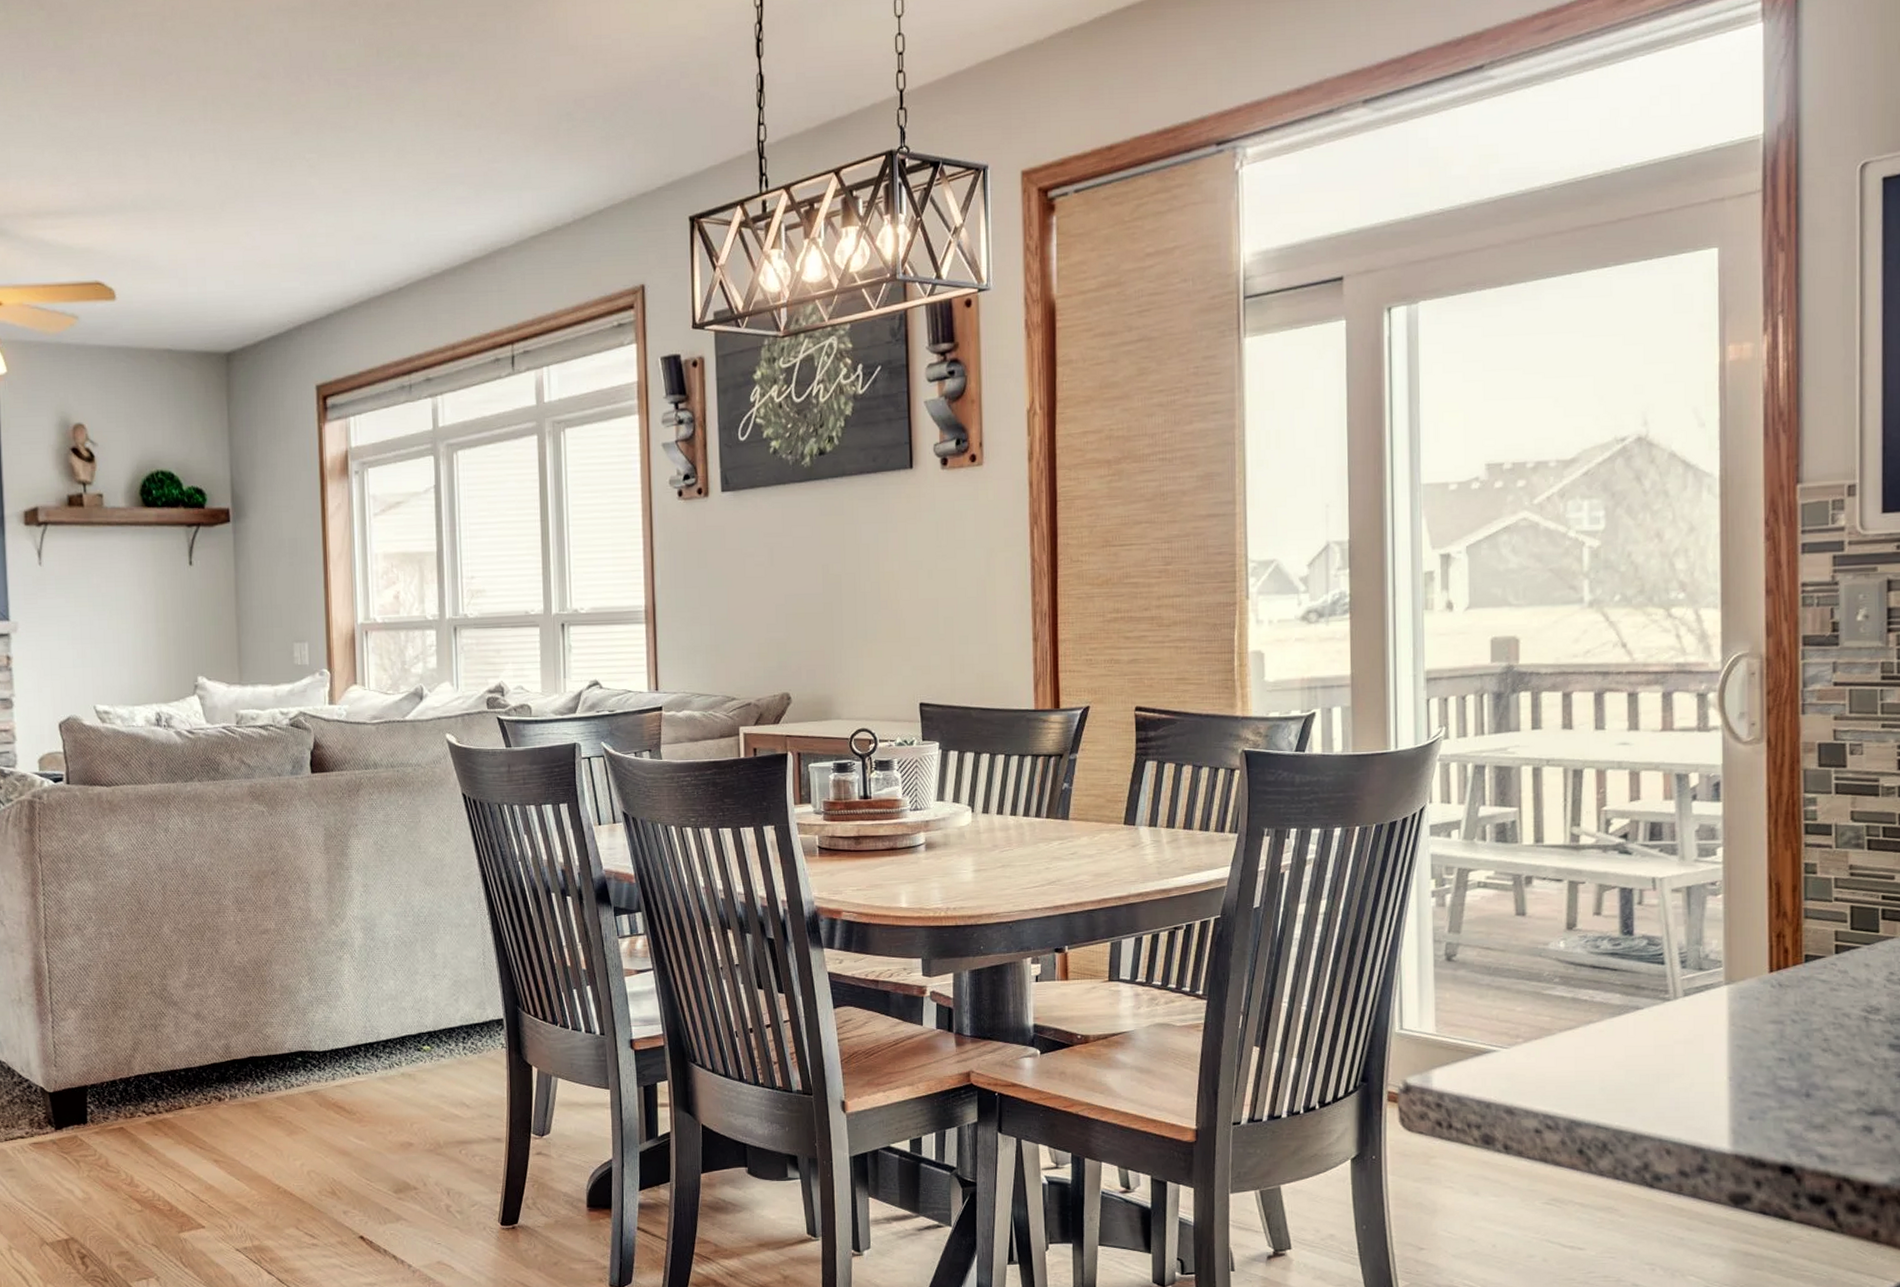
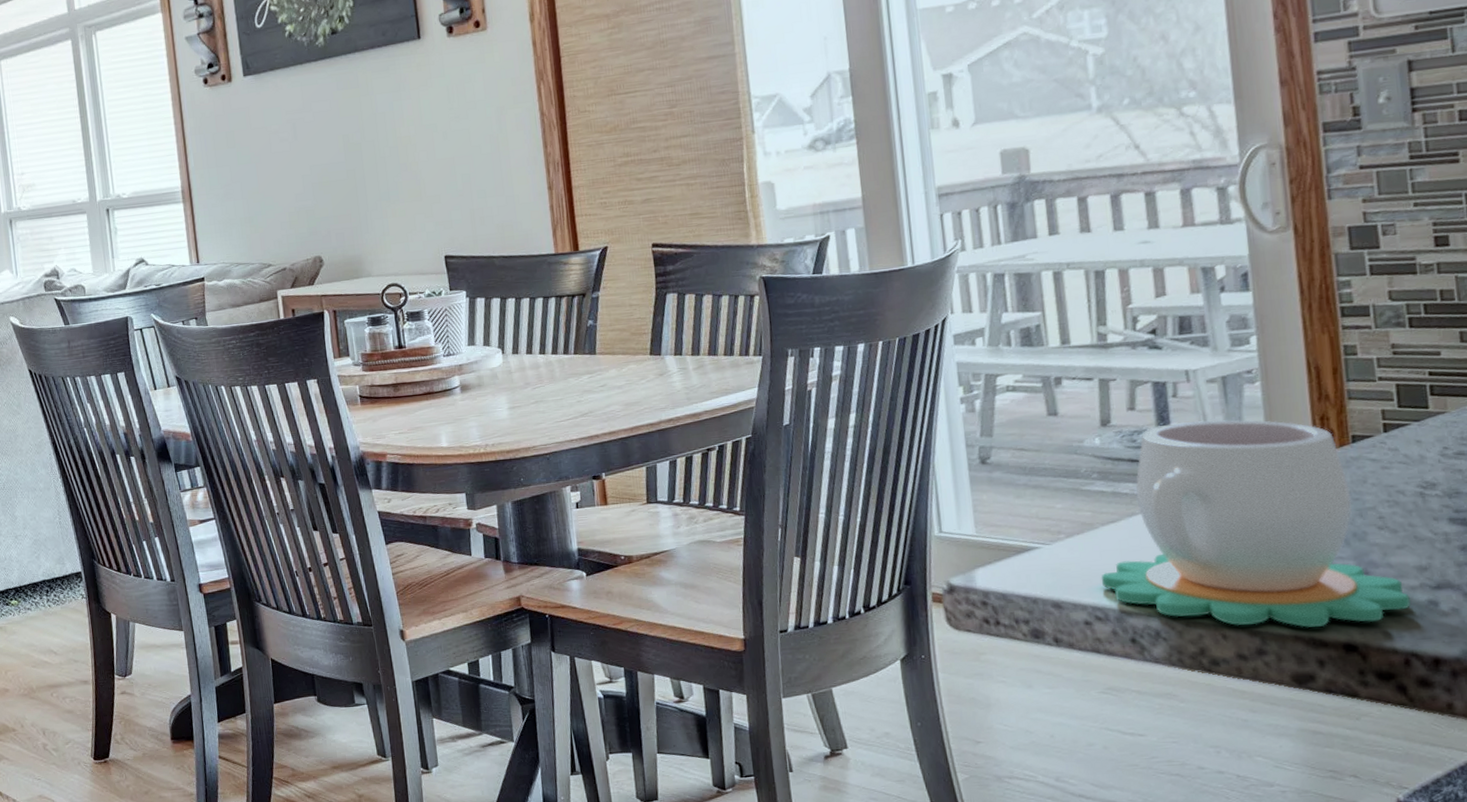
mug: none [1554,930,1848,1147] -> present [1101,419,1411,628]

